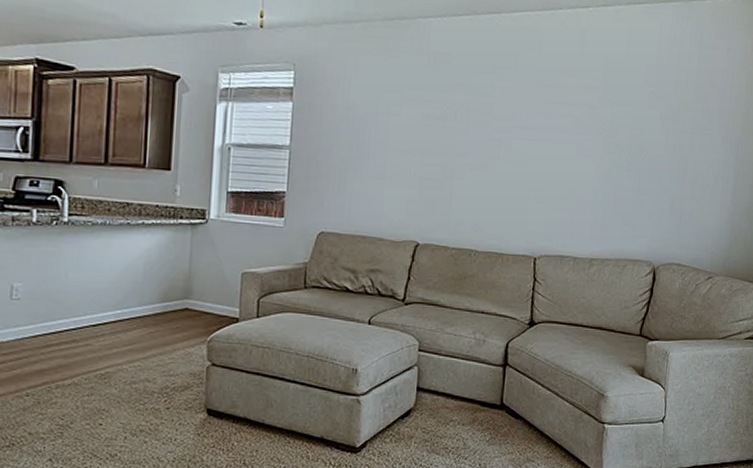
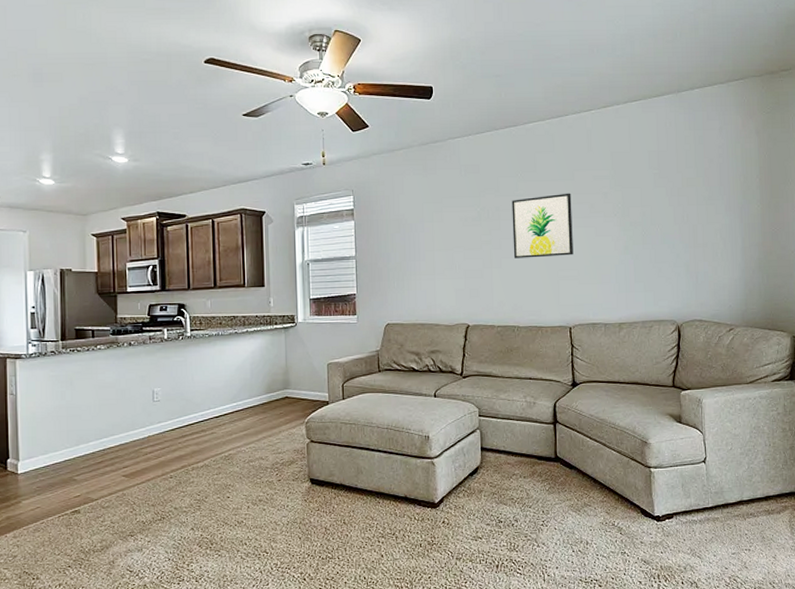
wall art: none [480,100,555,175] -> present [511,193,574,258]

